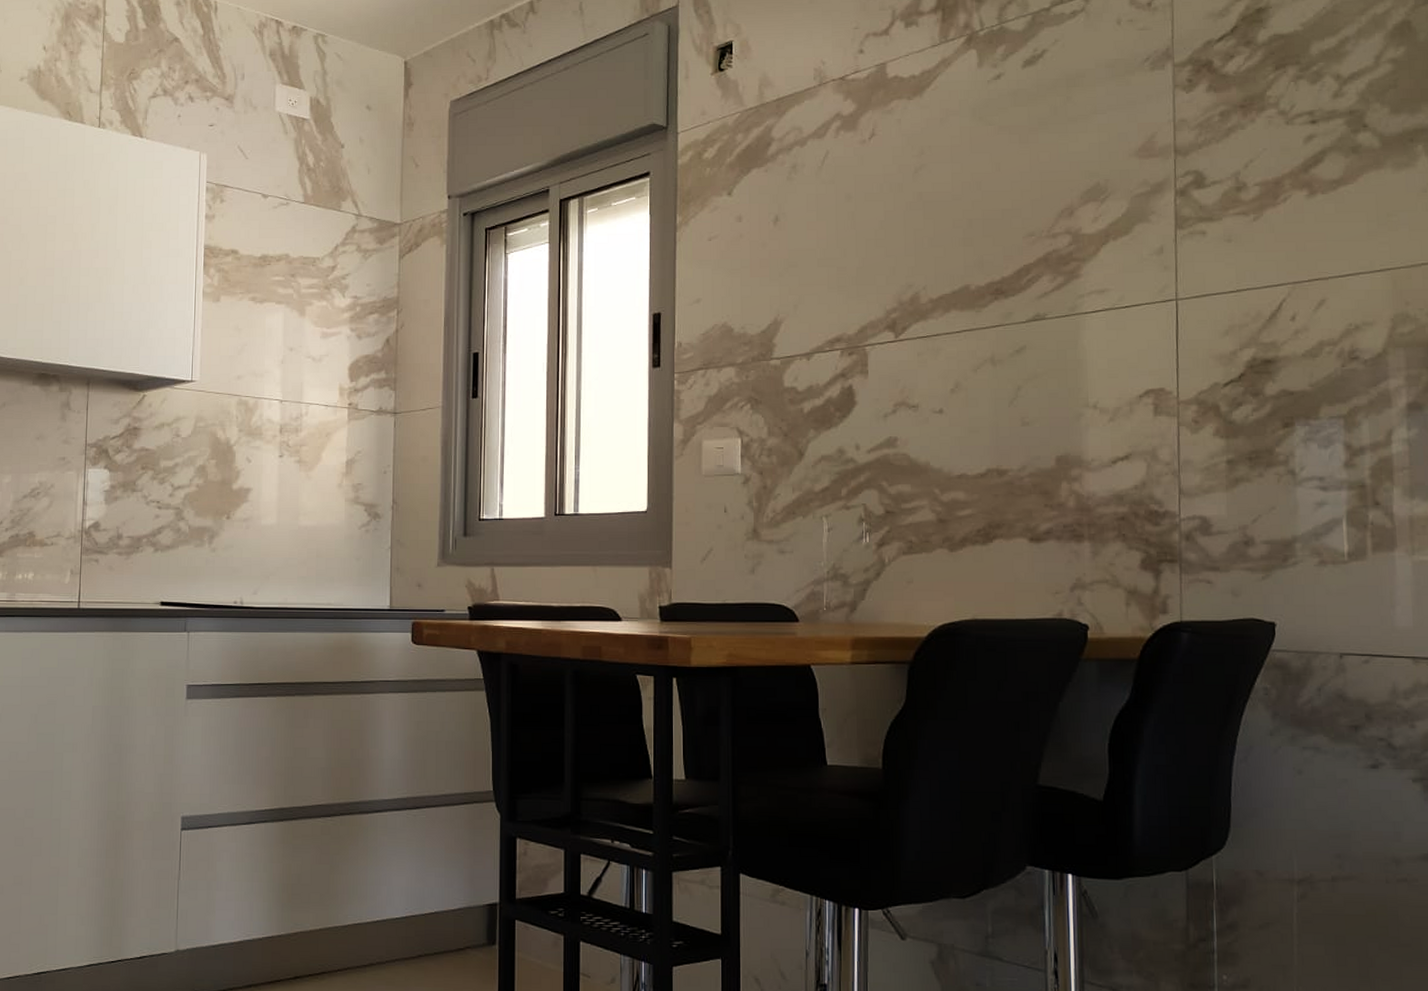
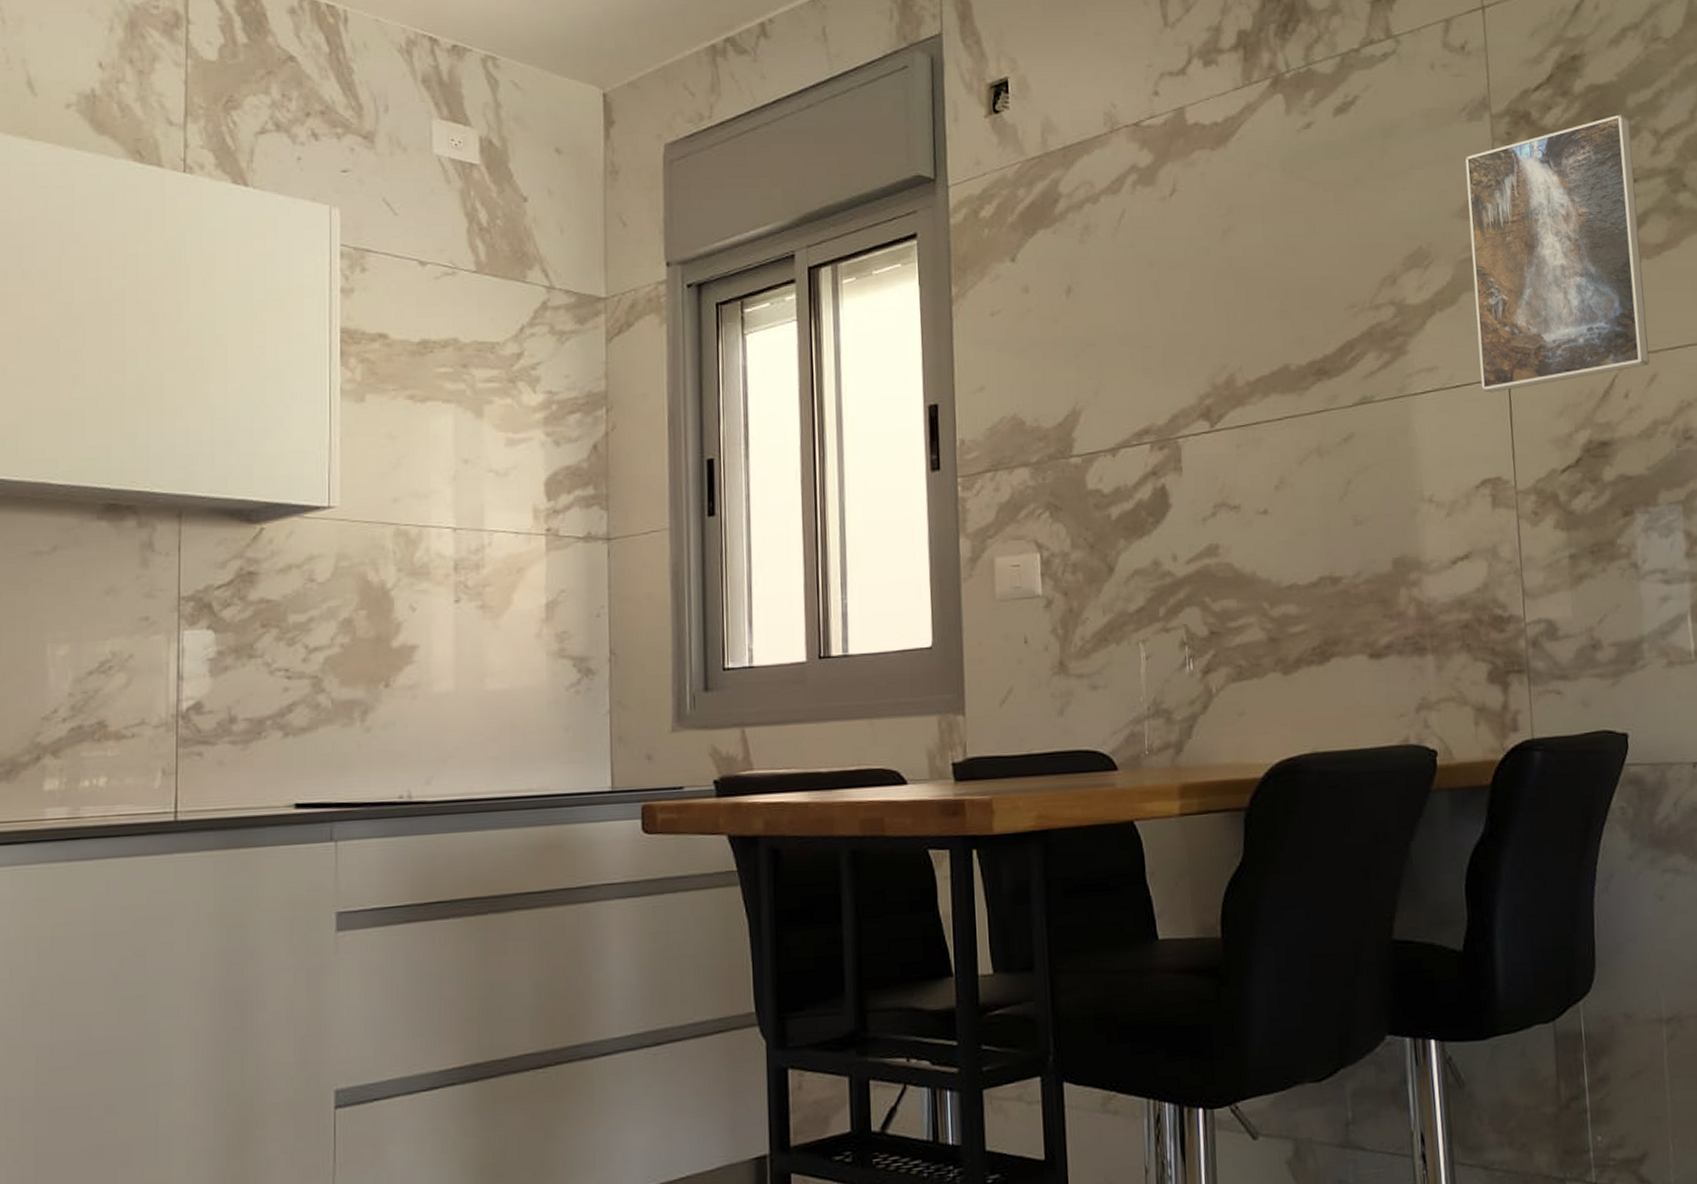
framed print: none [1145,61,1319,313] -> present [1465,114,1650,393]

